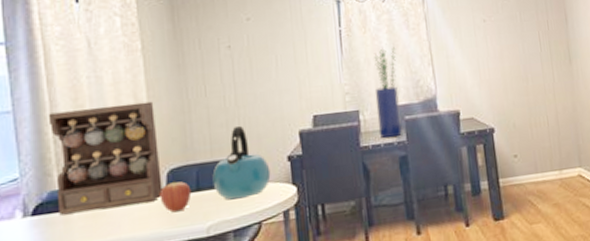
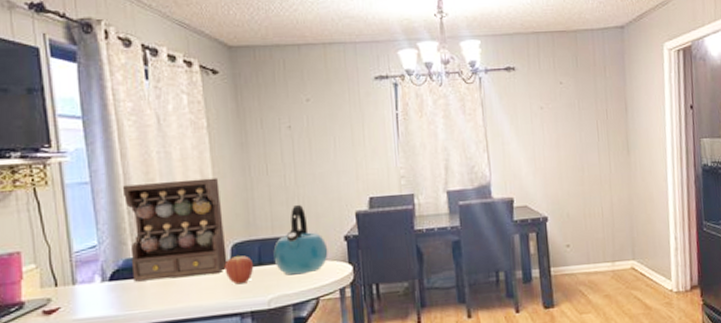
vase: present [374,44,402,139] -> none [429,129,456,223]

